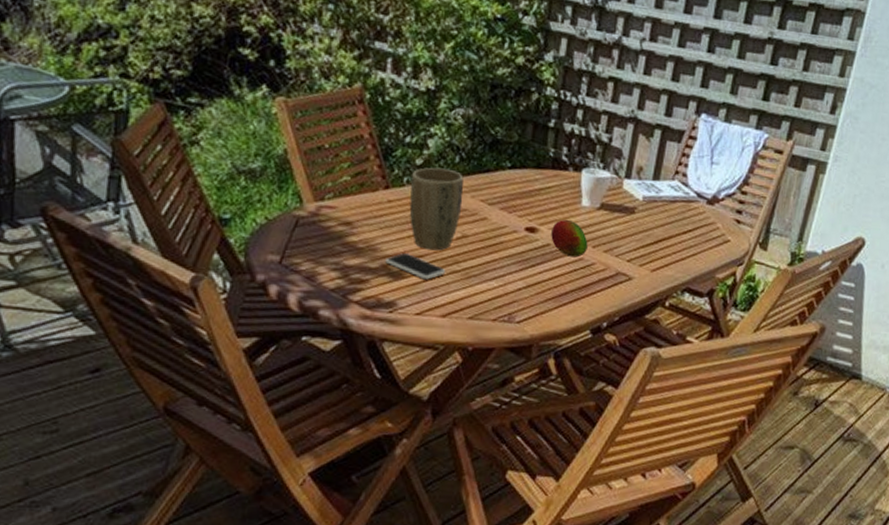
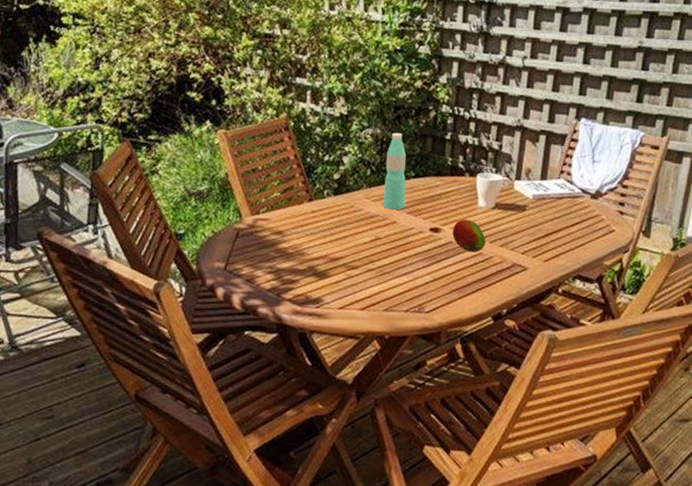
smartphone: present [385,253,445,280] -> none [311,256,362,278]
plant pot: present [409,167,464,251] -> none [330,180,375,252]
water bottle: none [472,115,503,205] -> present [382,132,407,210]

